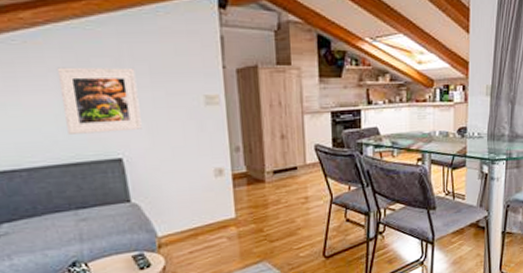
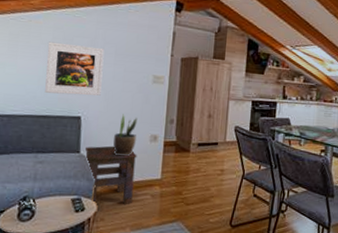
side table: none [137,188,206,255] -> present [85,145,137,205]
potted plant: none [169,148,199,199] -> present [113,114,138,157]

